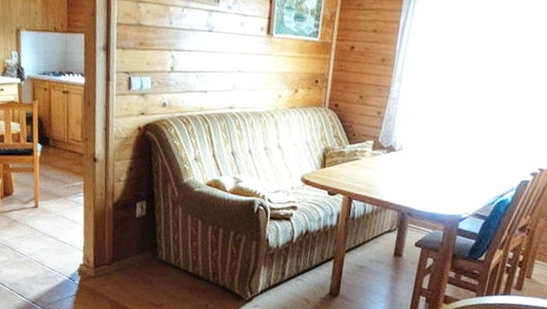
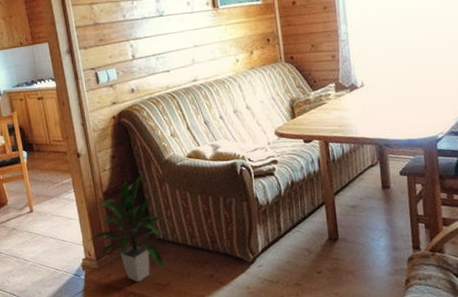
indoor plant: none [89,192,172,298] -> present [88,174,166,283]

